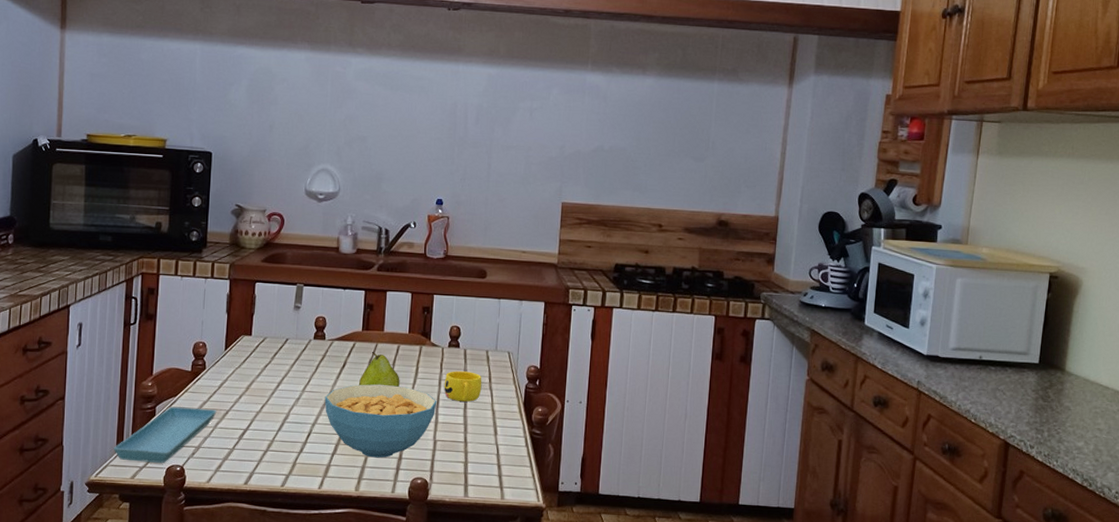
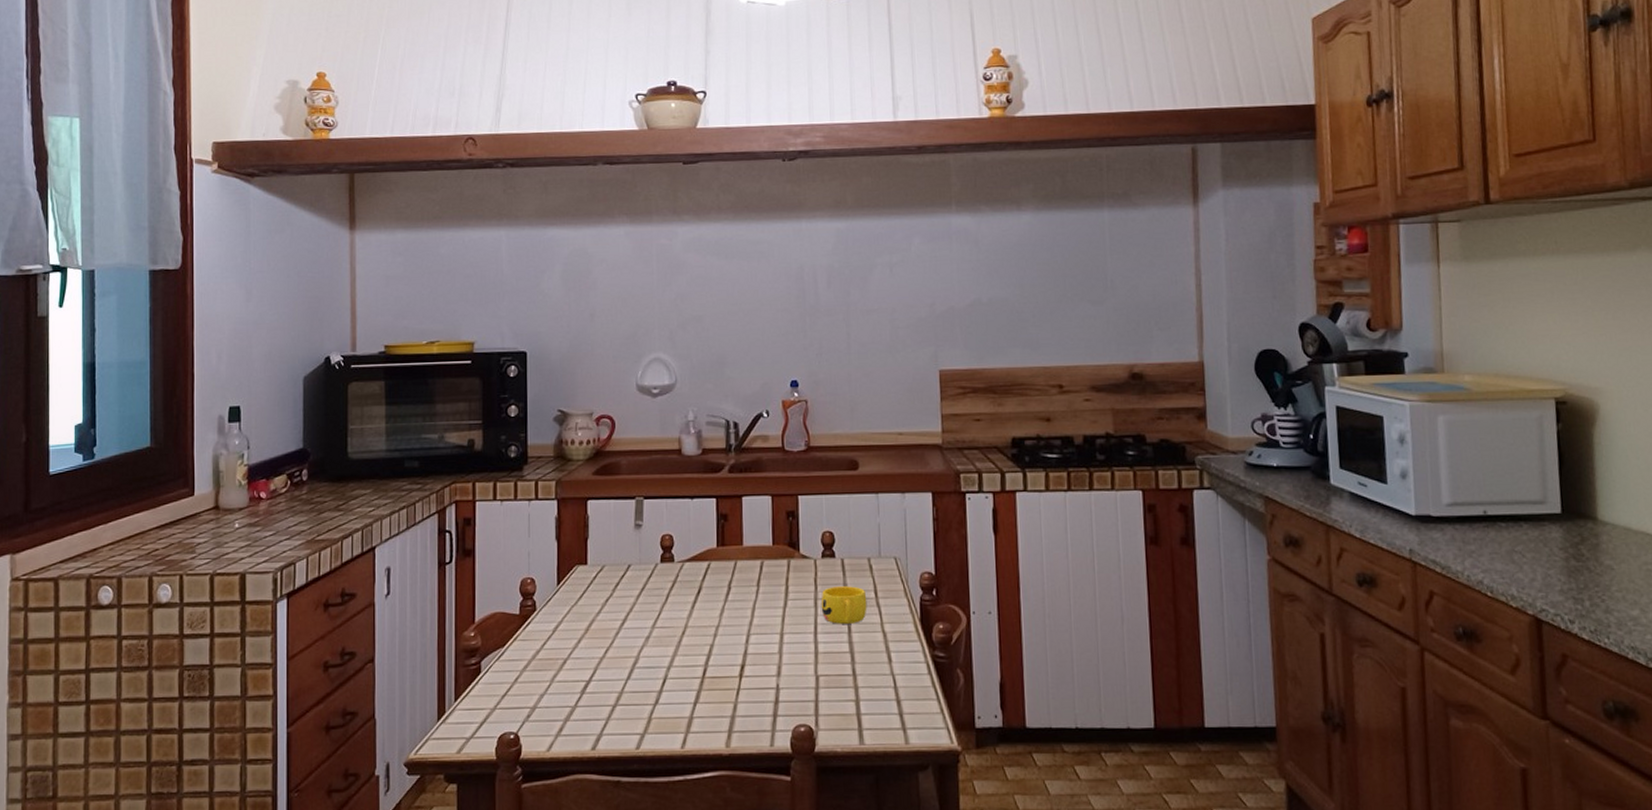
saucer: present [114,406,217,463] -> none [435,659,553,732]
cereal bowl: present [324,384,437,458] -> none [679,610,815,704]
fruit: present [358,352,400,387] -> none [718,572,768,615]

